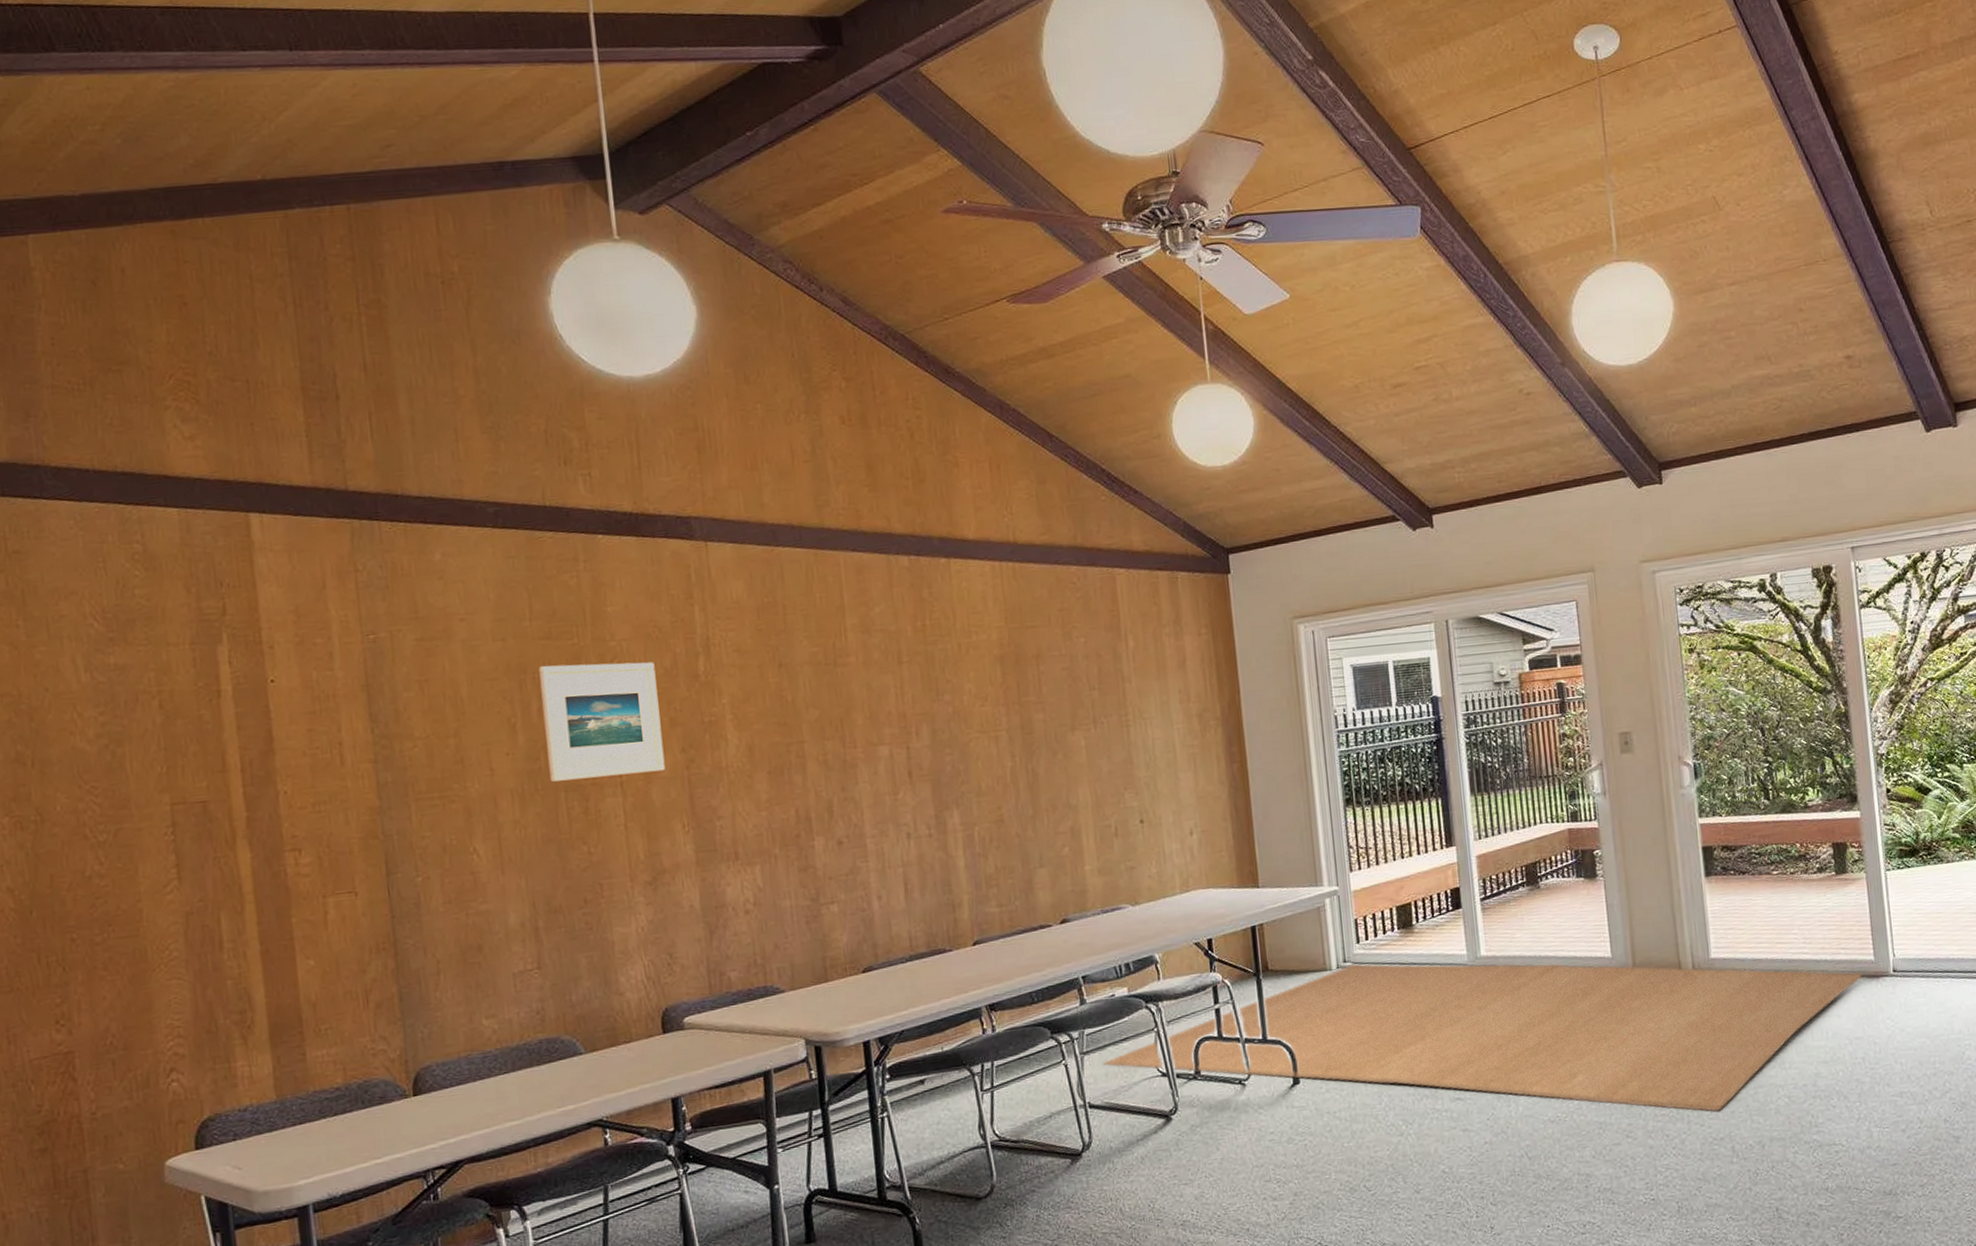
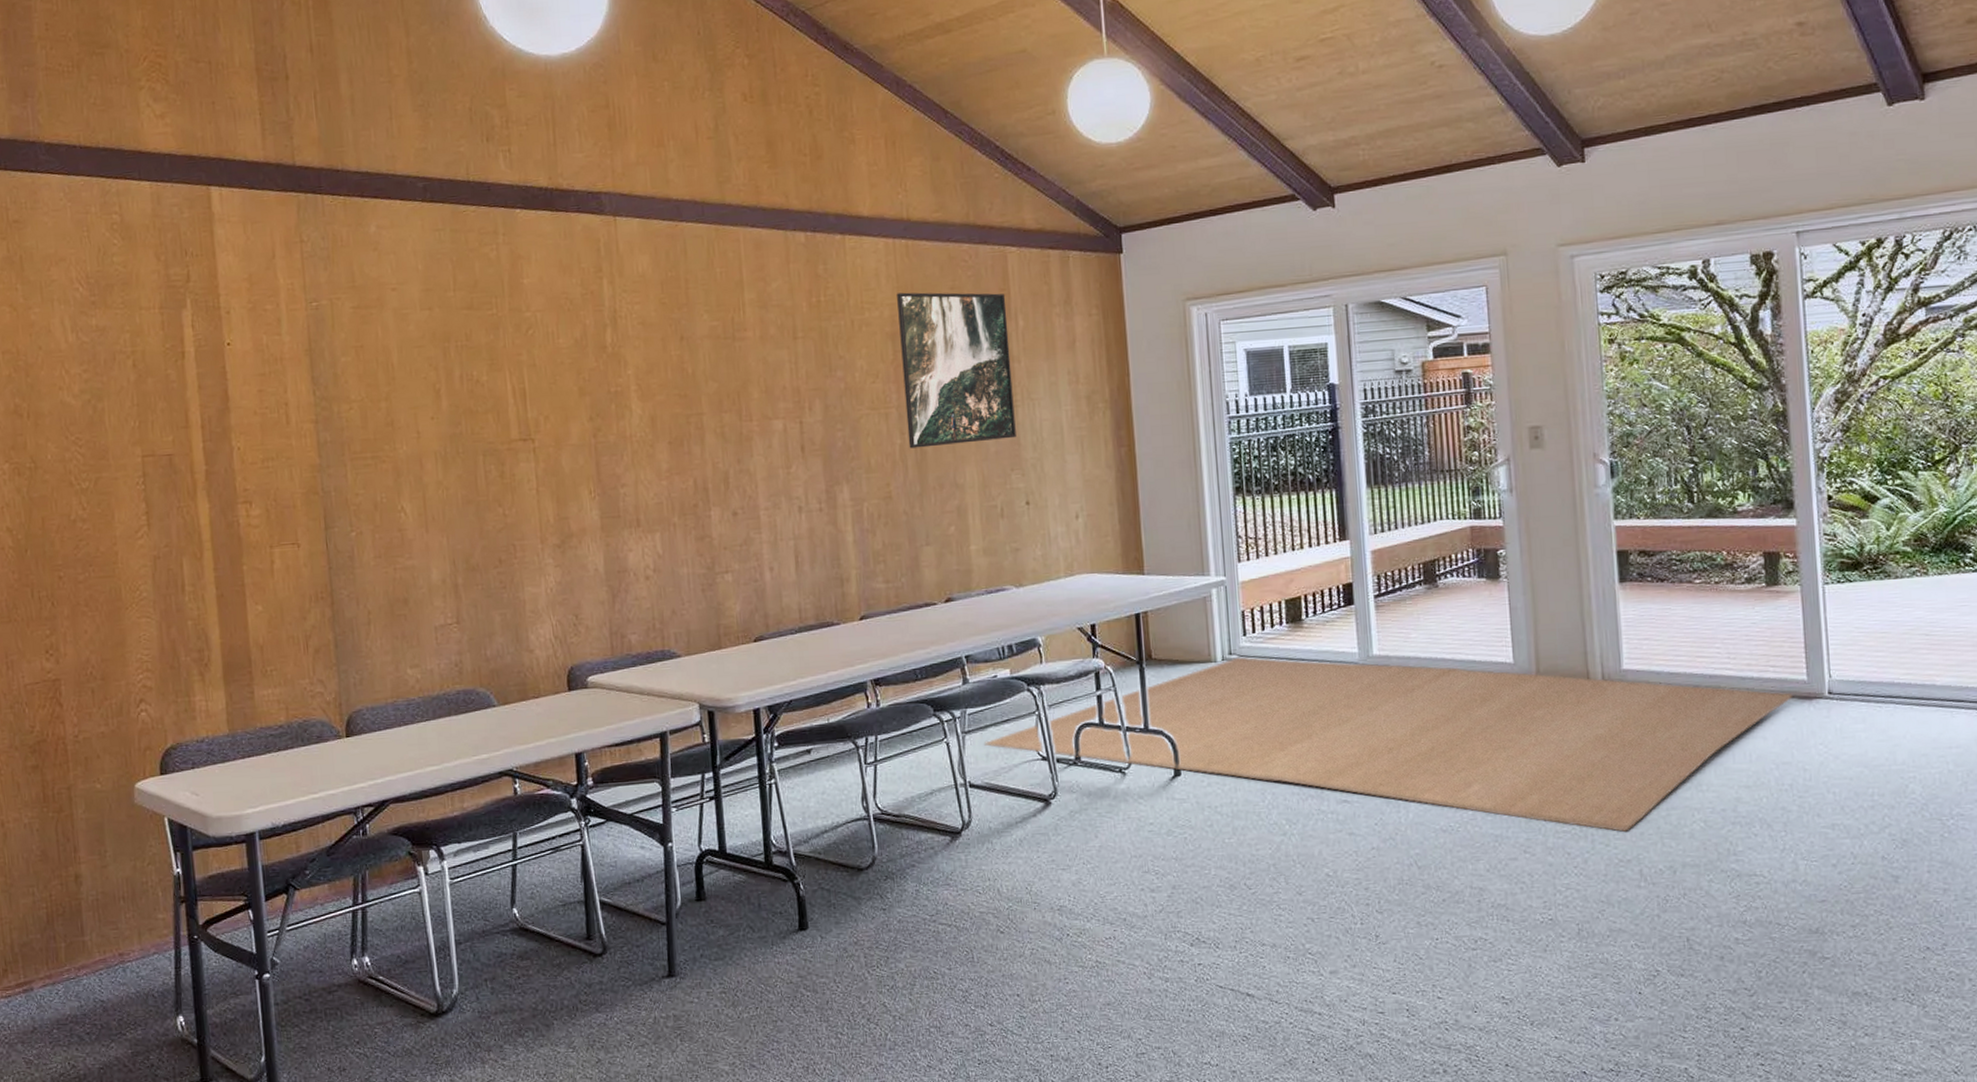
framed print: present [539,662,666,782] -> none [461,332,574,446]
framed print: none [1004,614,1129,771] -> present [897,292,1016,449]

